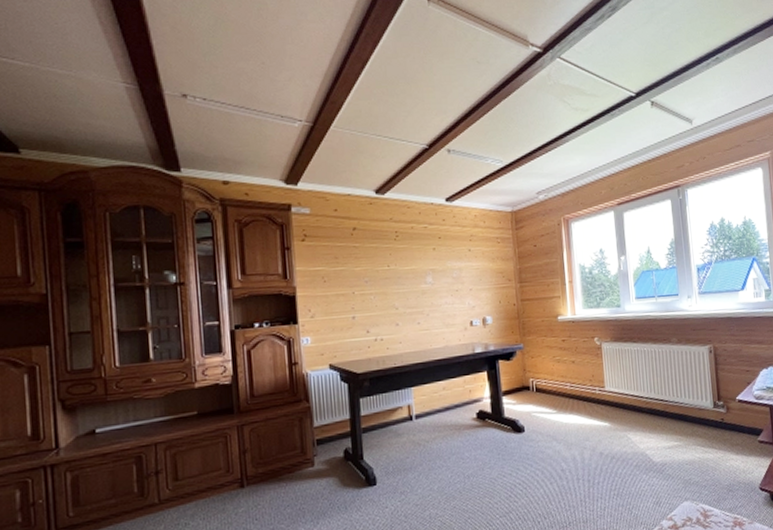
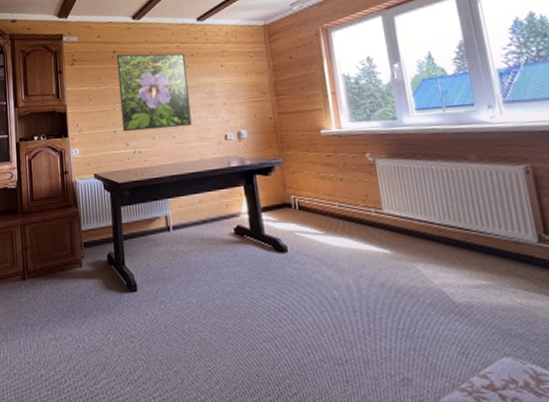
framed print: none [356,232,438,318] -> present [116,53,192,132]

